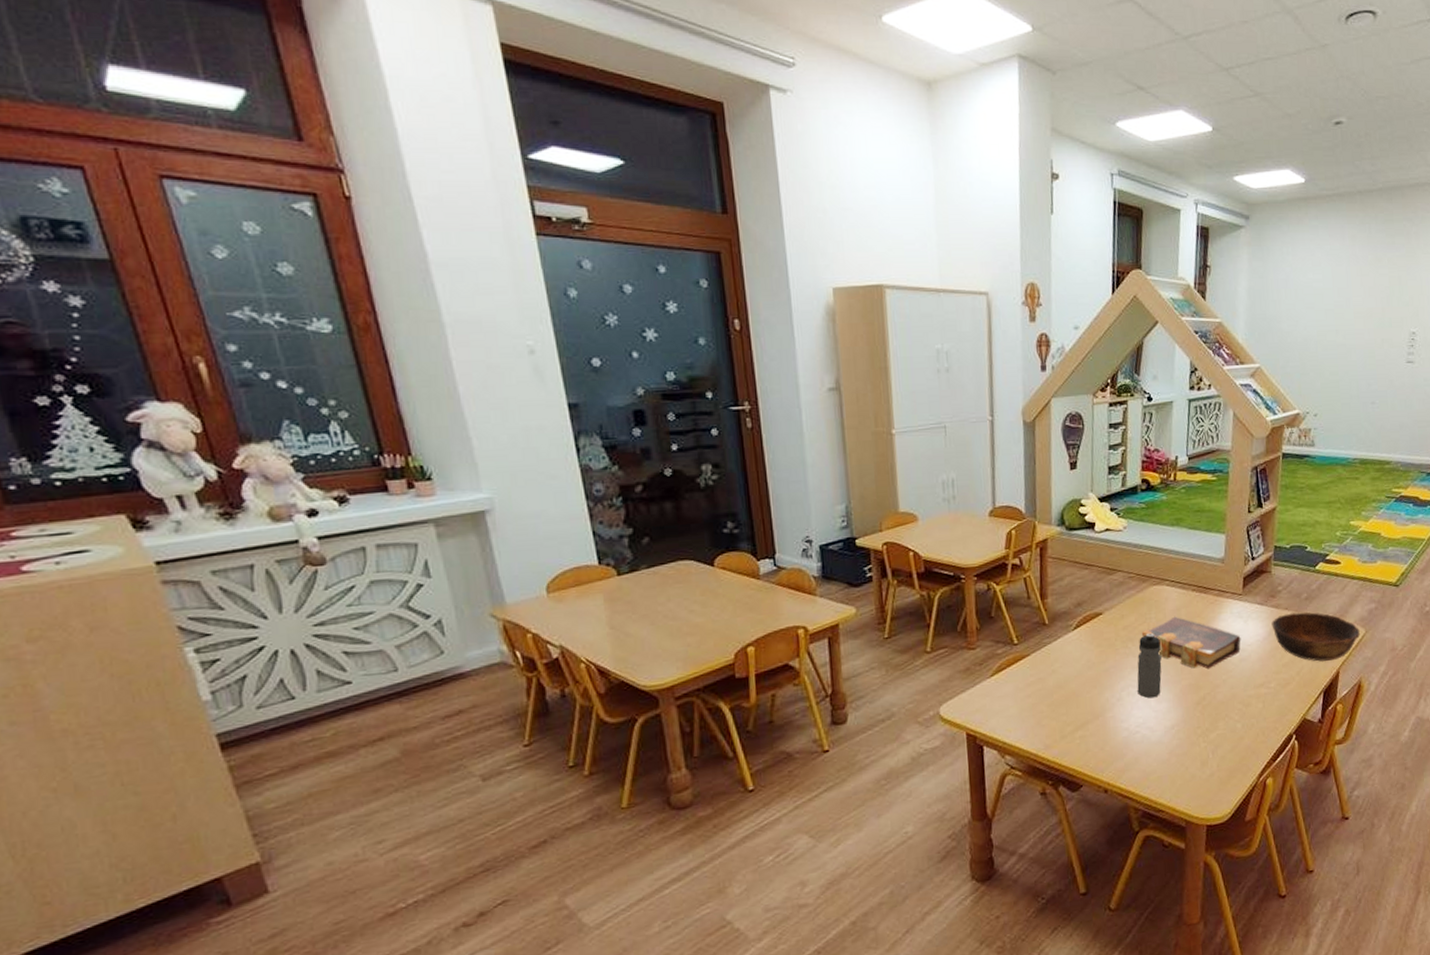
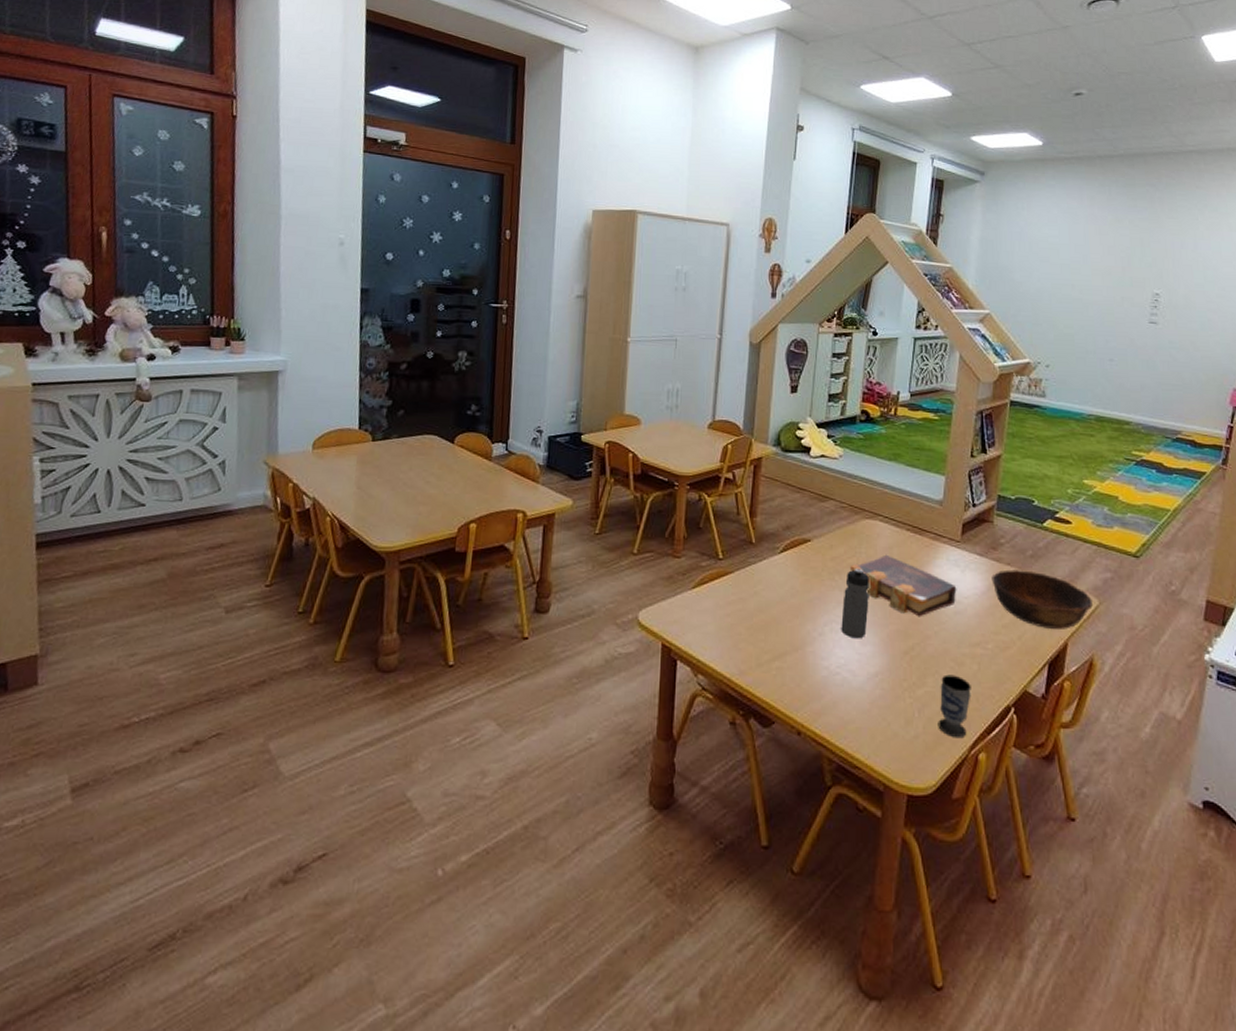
cup: none [1230,715,1258,770] -> present [938,674,971,739]

